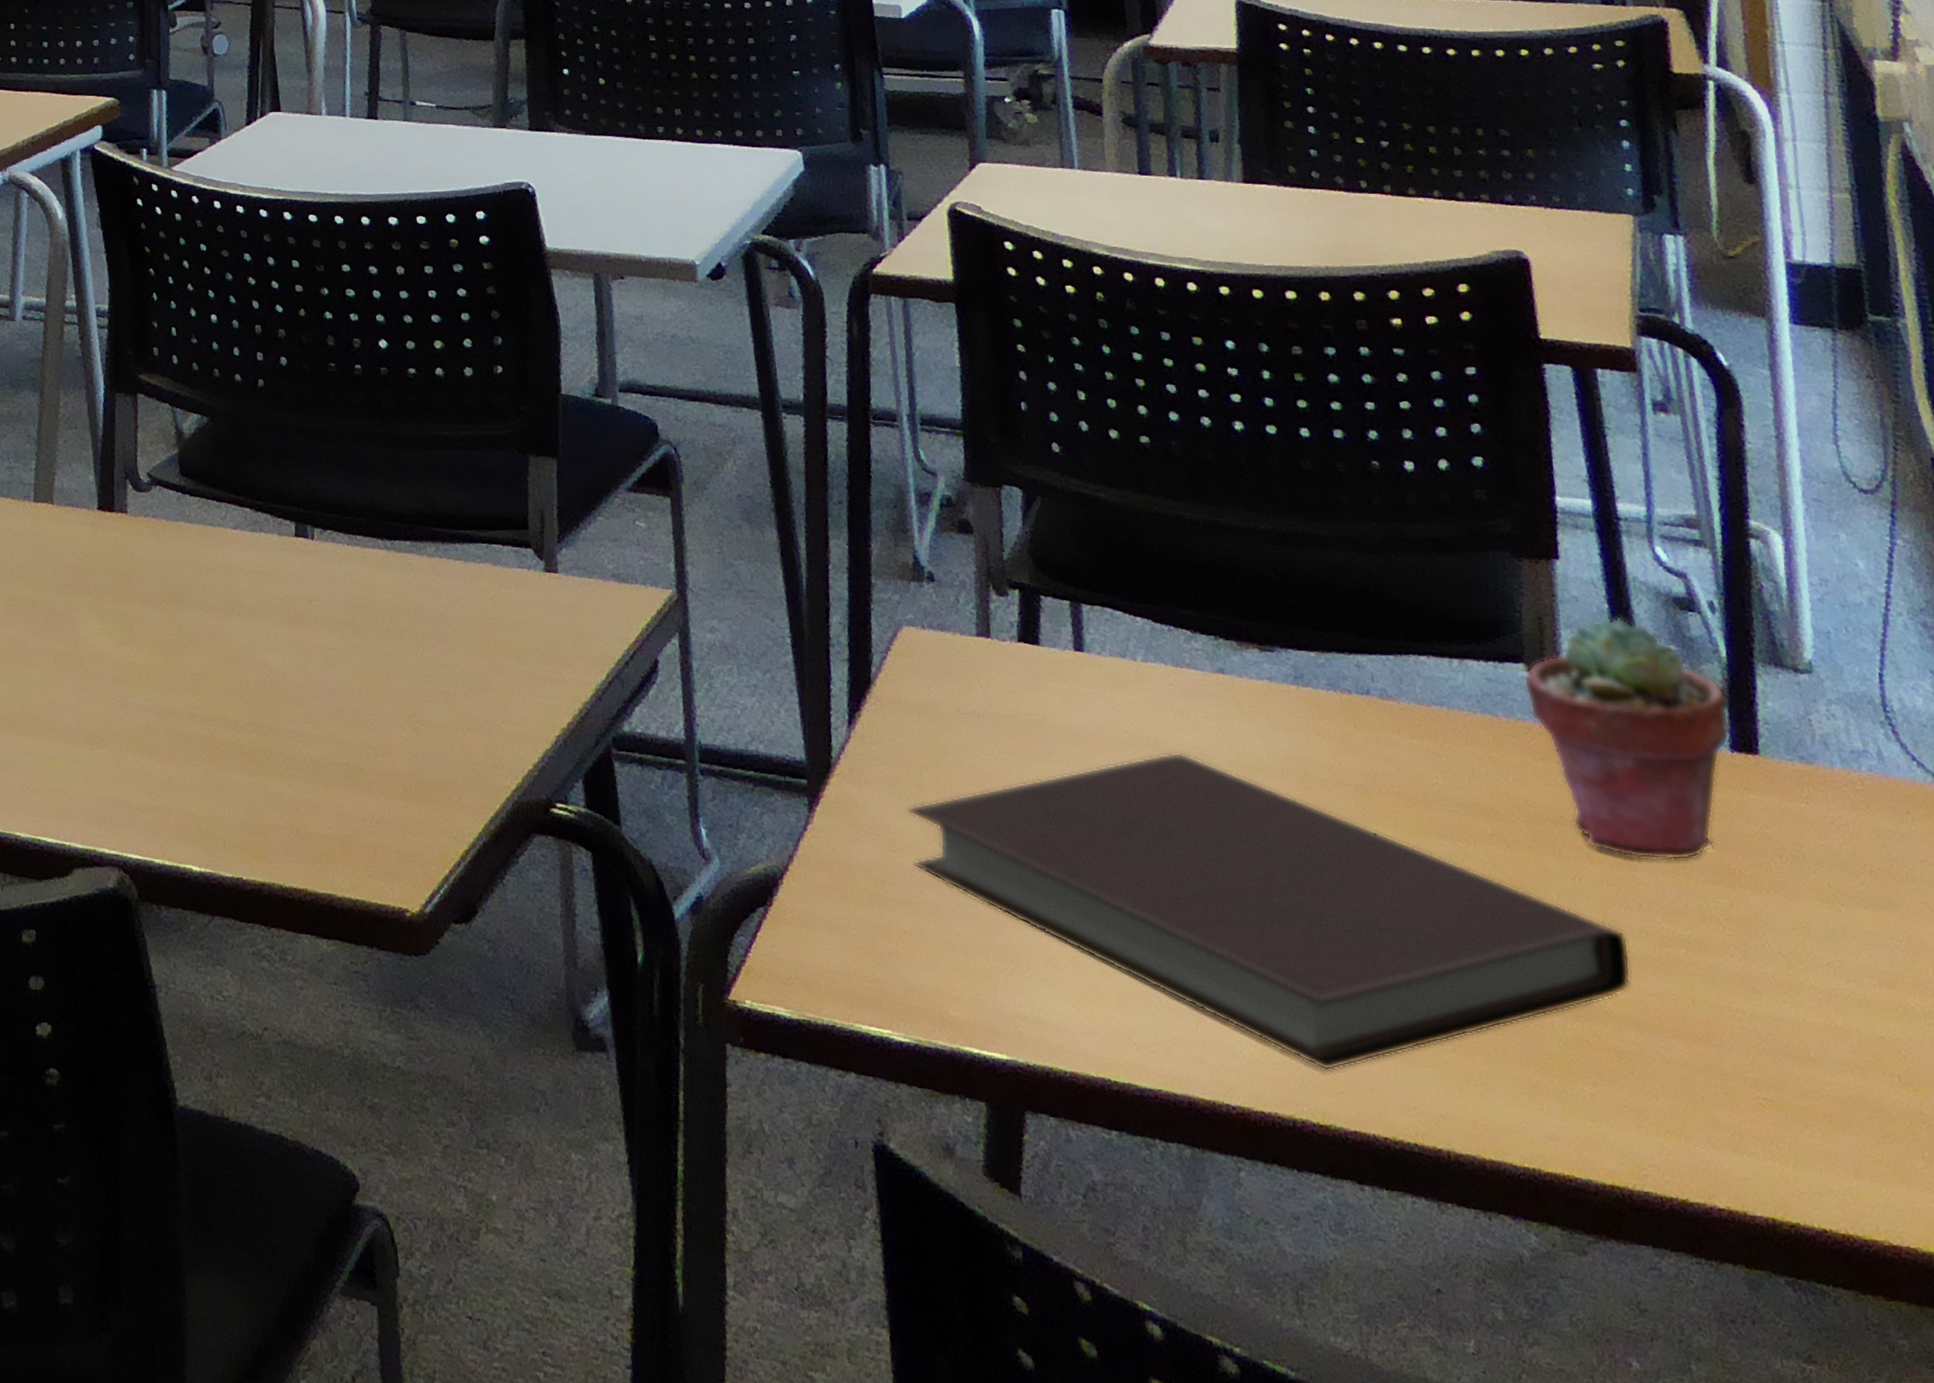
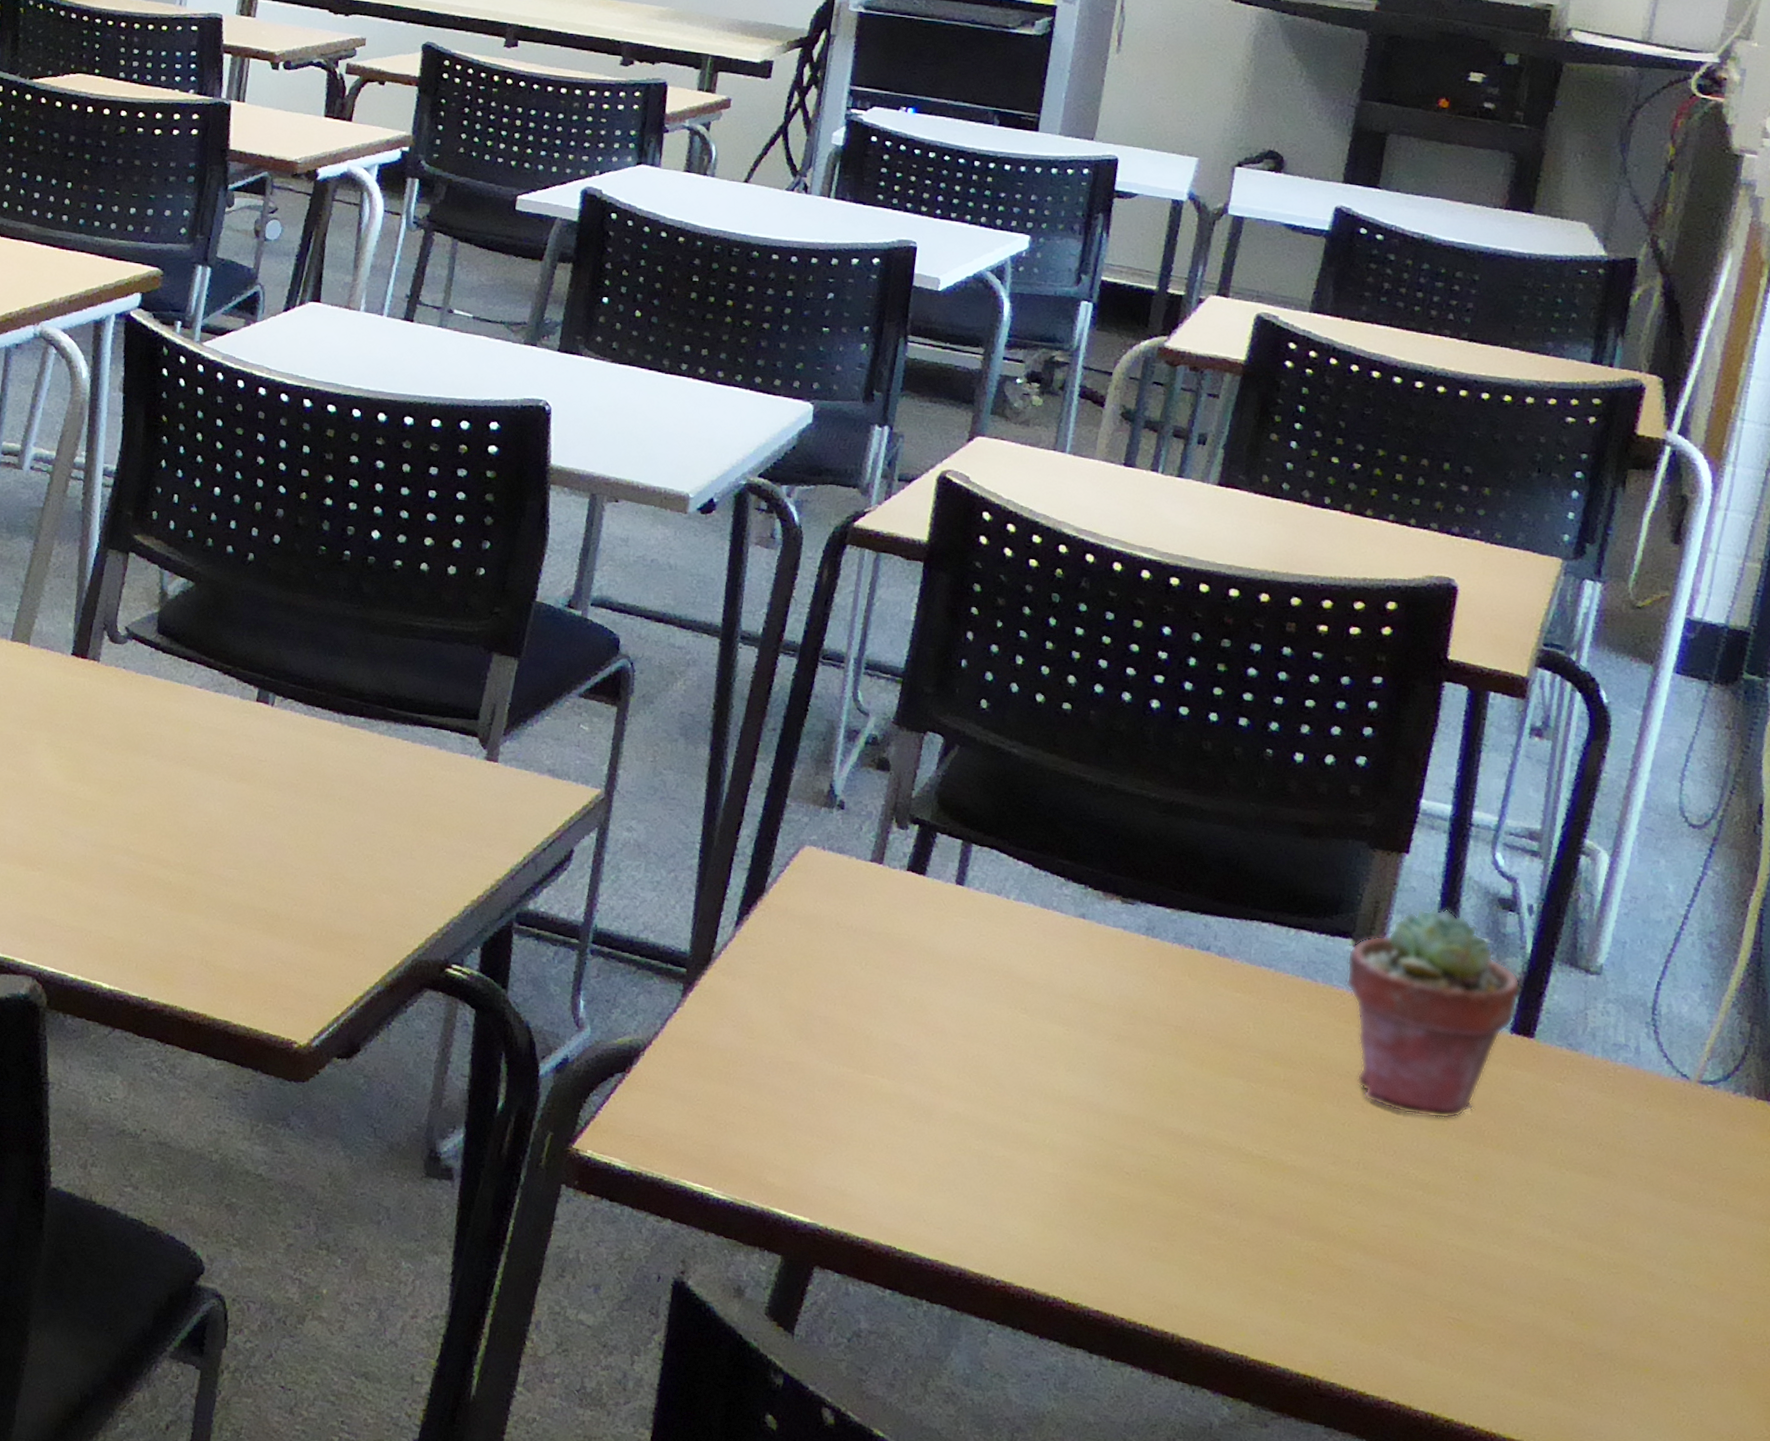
notebook: present [908,752,1632,1071] -> none [766,981,1376,1260]

